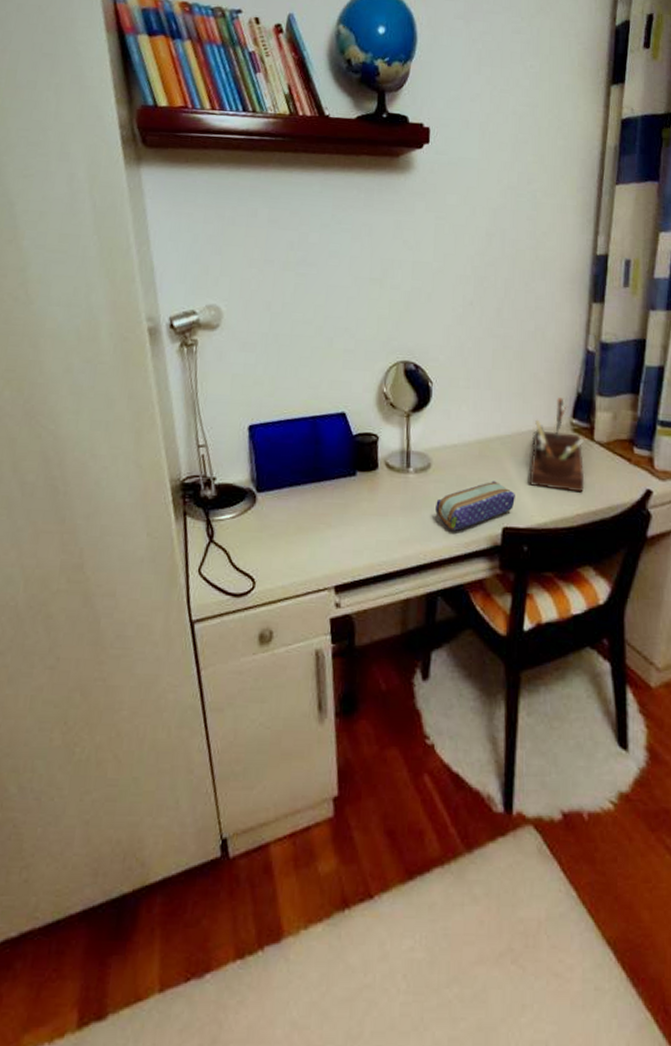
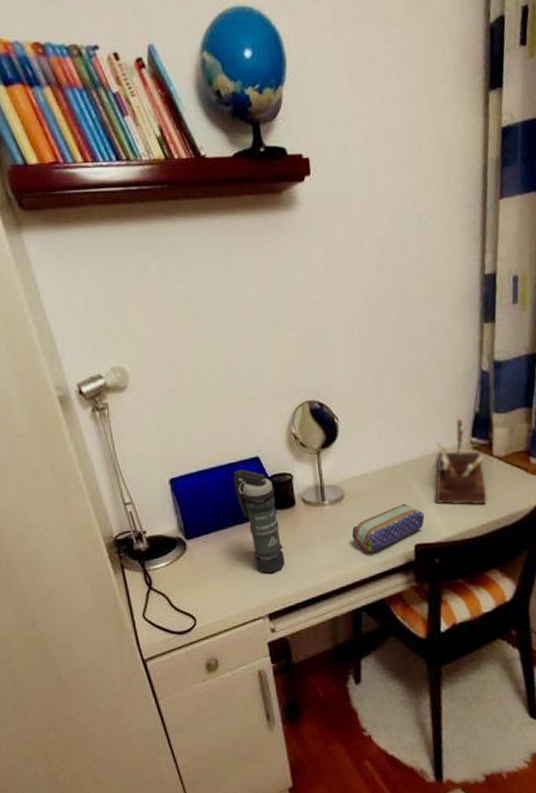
smoke grenade: none [315,423,360,540] -> present [233,469,285,574]

